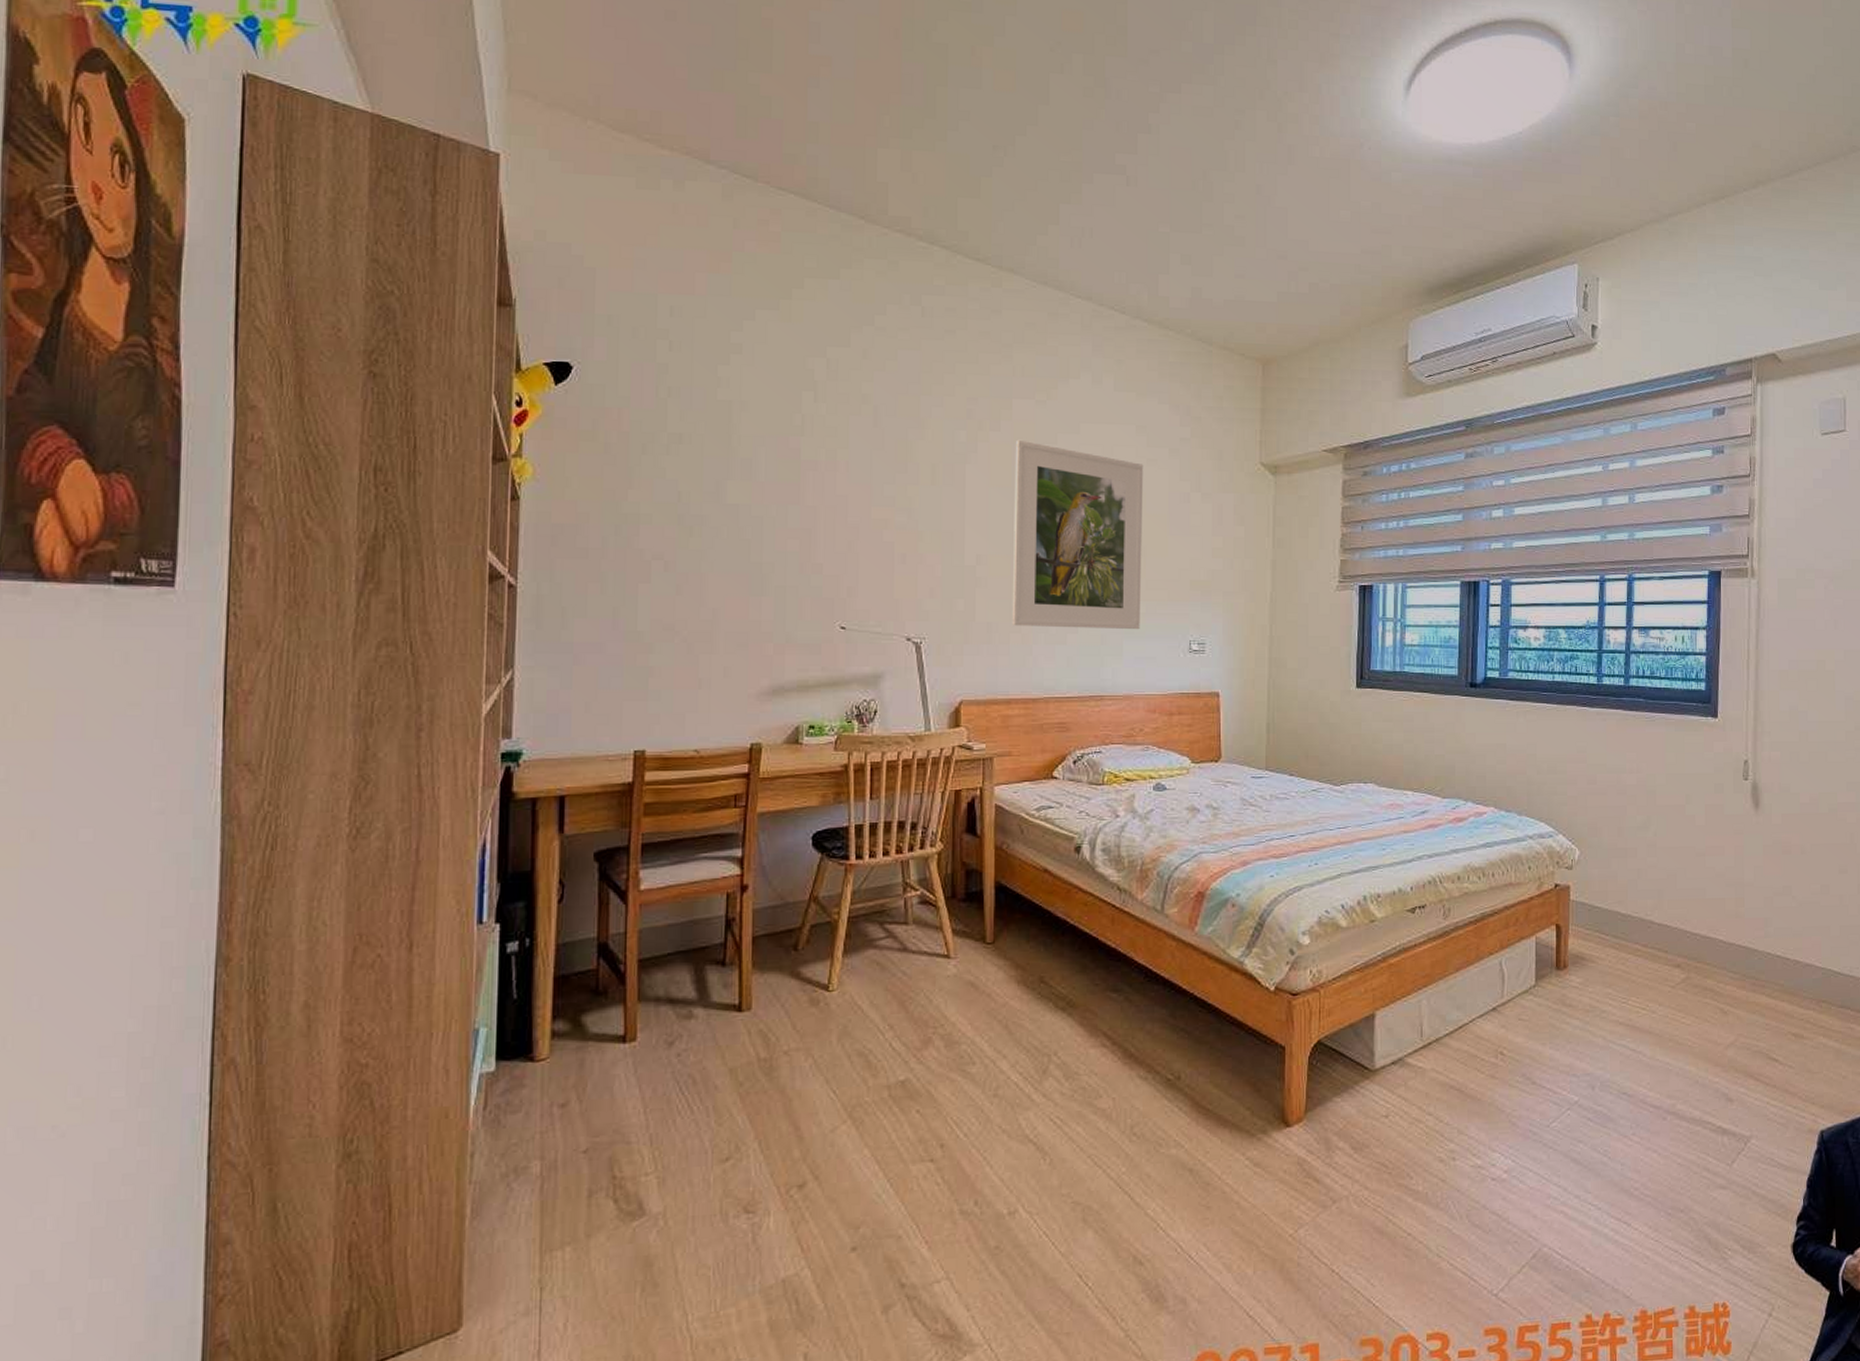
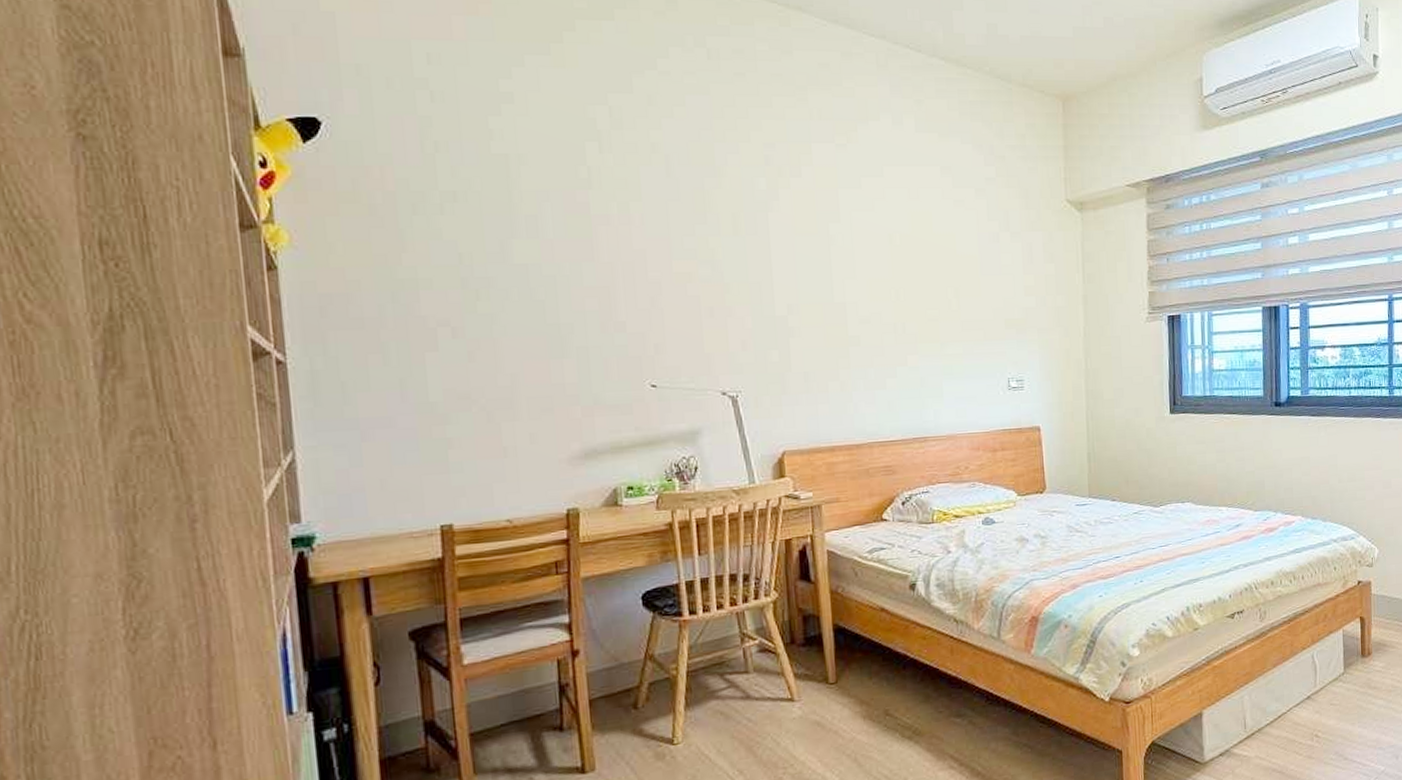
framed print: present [1011,439,1144,629] -> none [819,185,958,374]

